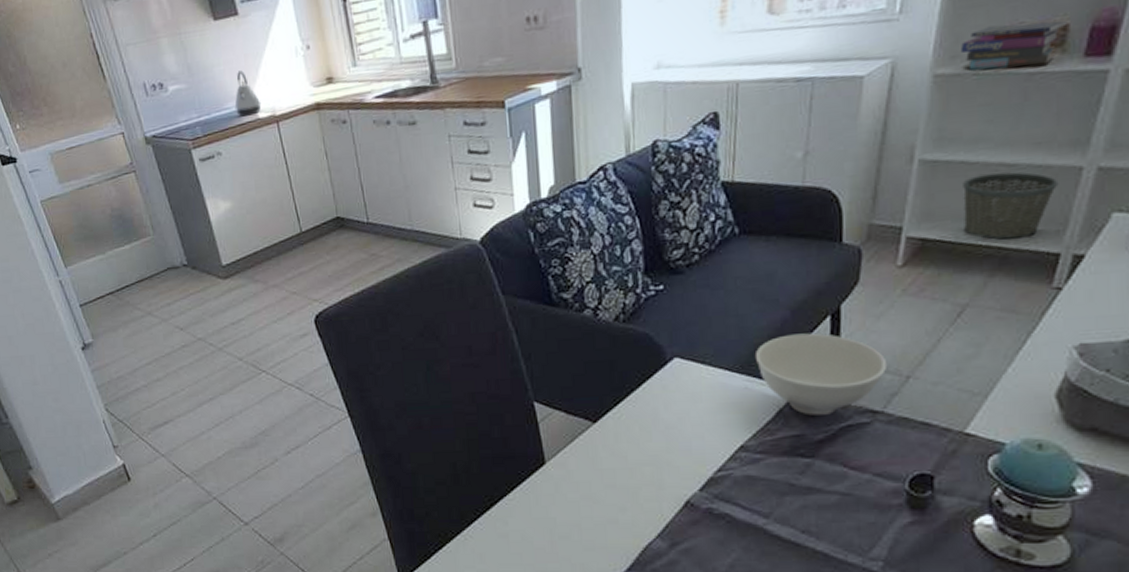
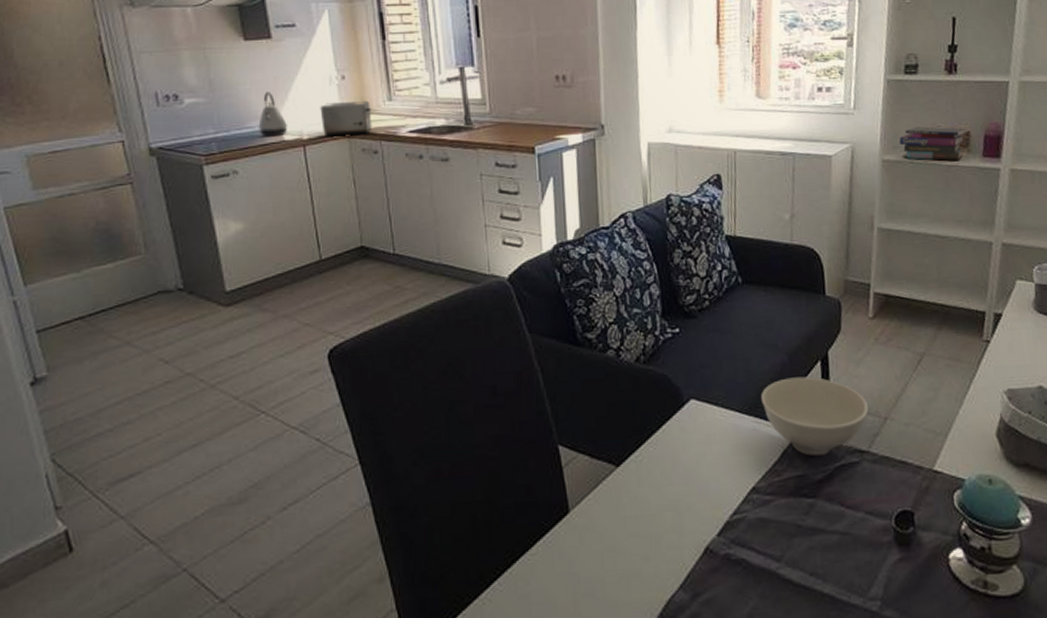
toaster: none [289,69,340,111] -> present [320,100,372,137]
basket: present [963,172,1059,240] -> none [911,243,978,298]

